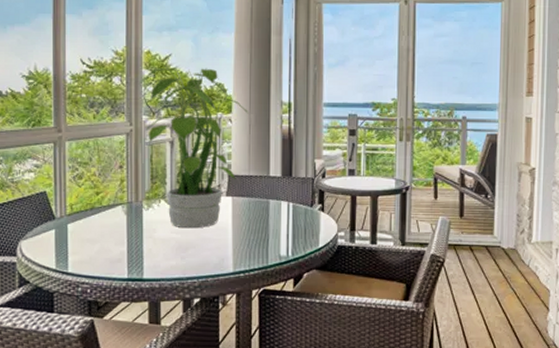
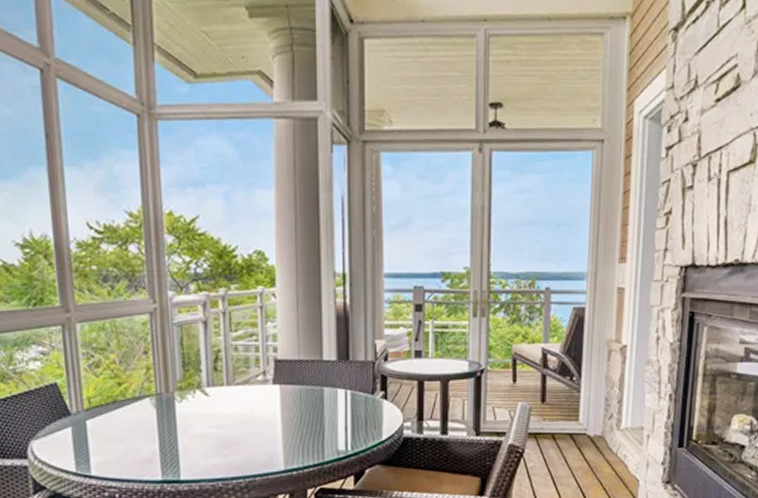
potted plant: present [140,65,249,229] -> none [162,229,297,422]

